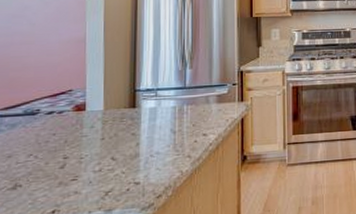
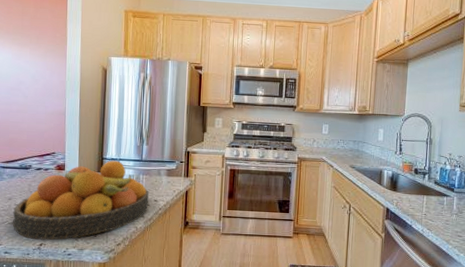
fruit bowl: none [13,91,196,206] -> present [13,160,149,240]

